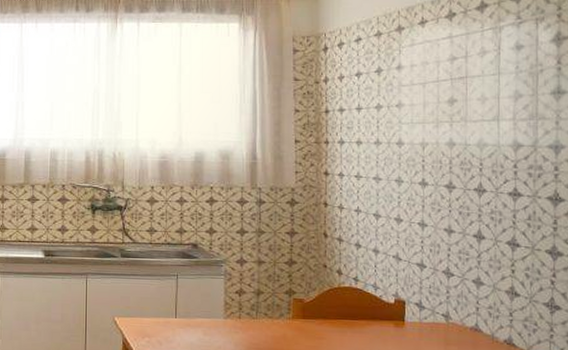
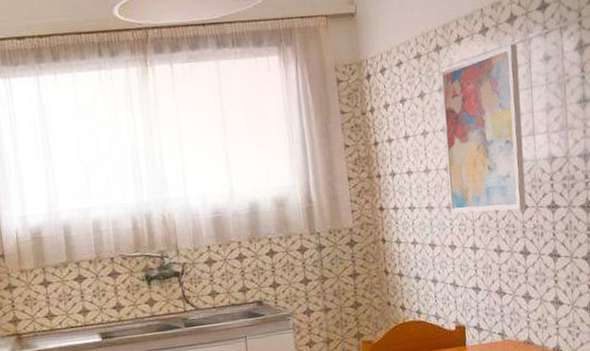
wall art: none [399,31,487,193] -> present [441,44,527,213]

